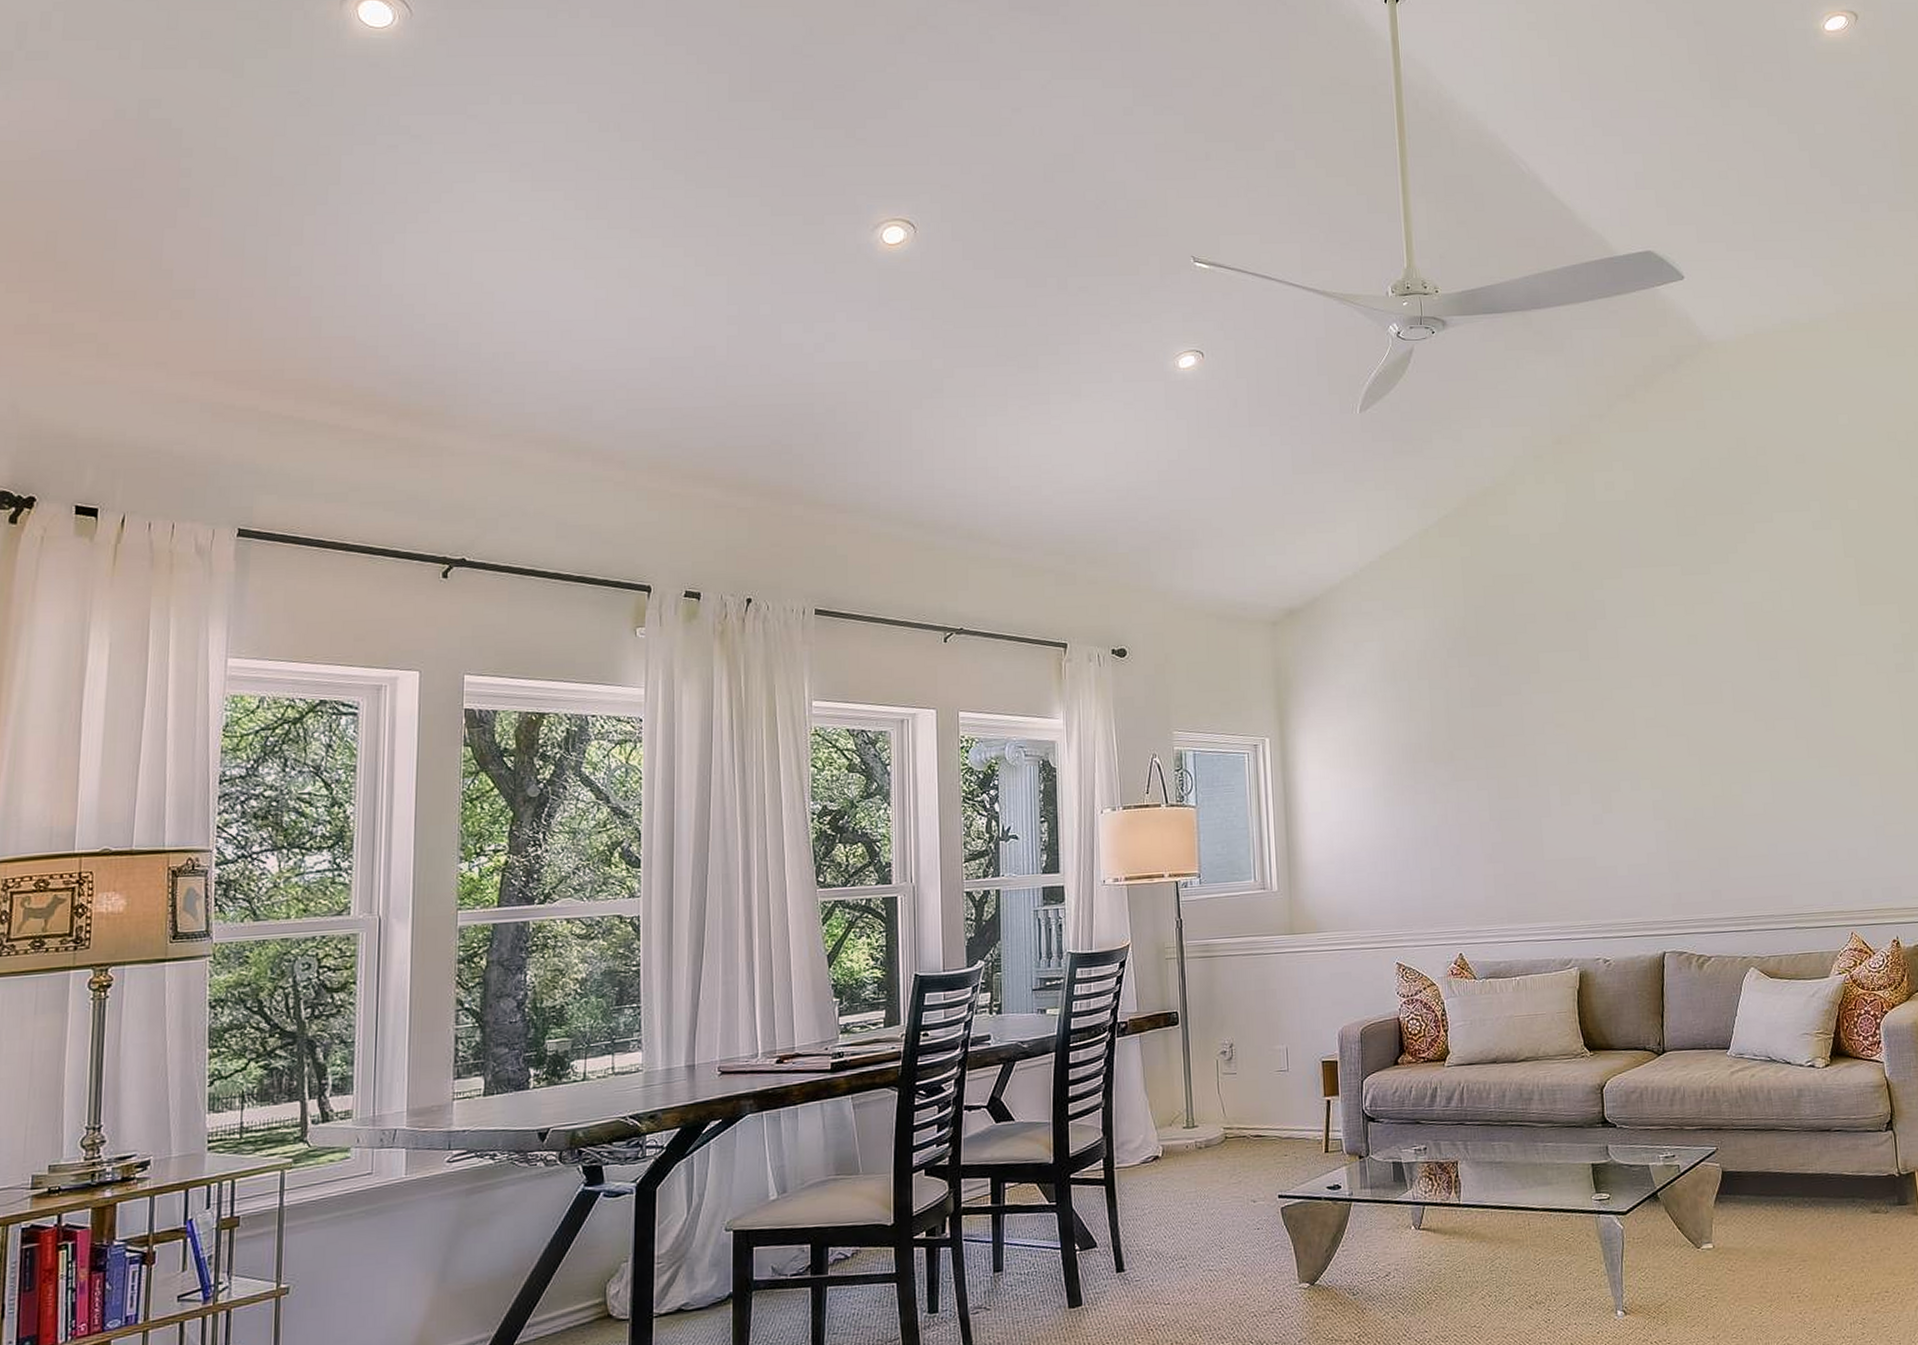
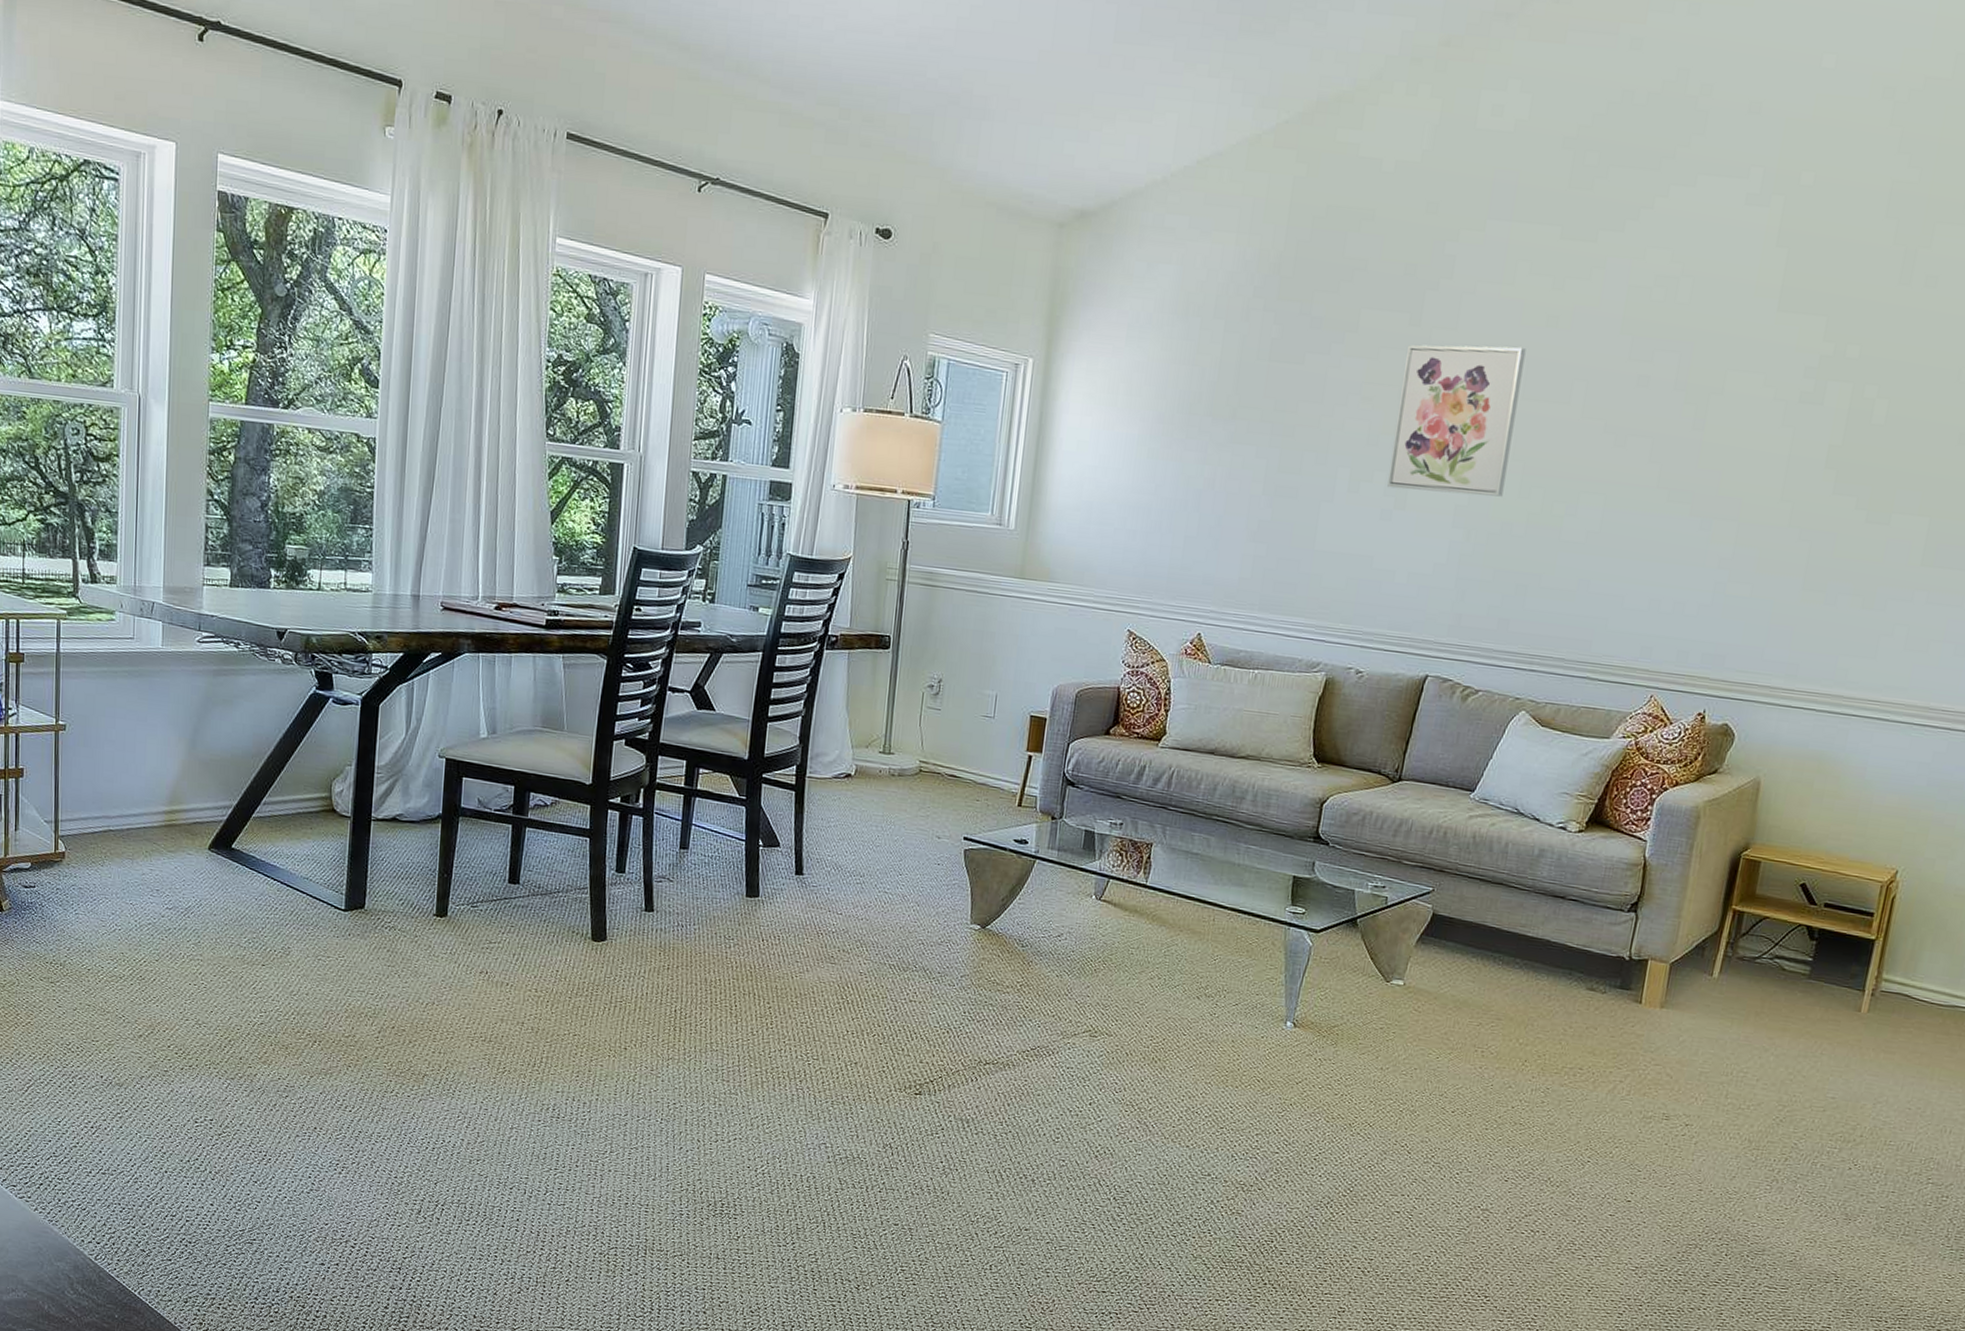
wall art: none [1583,663,1689,796] -> present [1387,344,1526,497]

